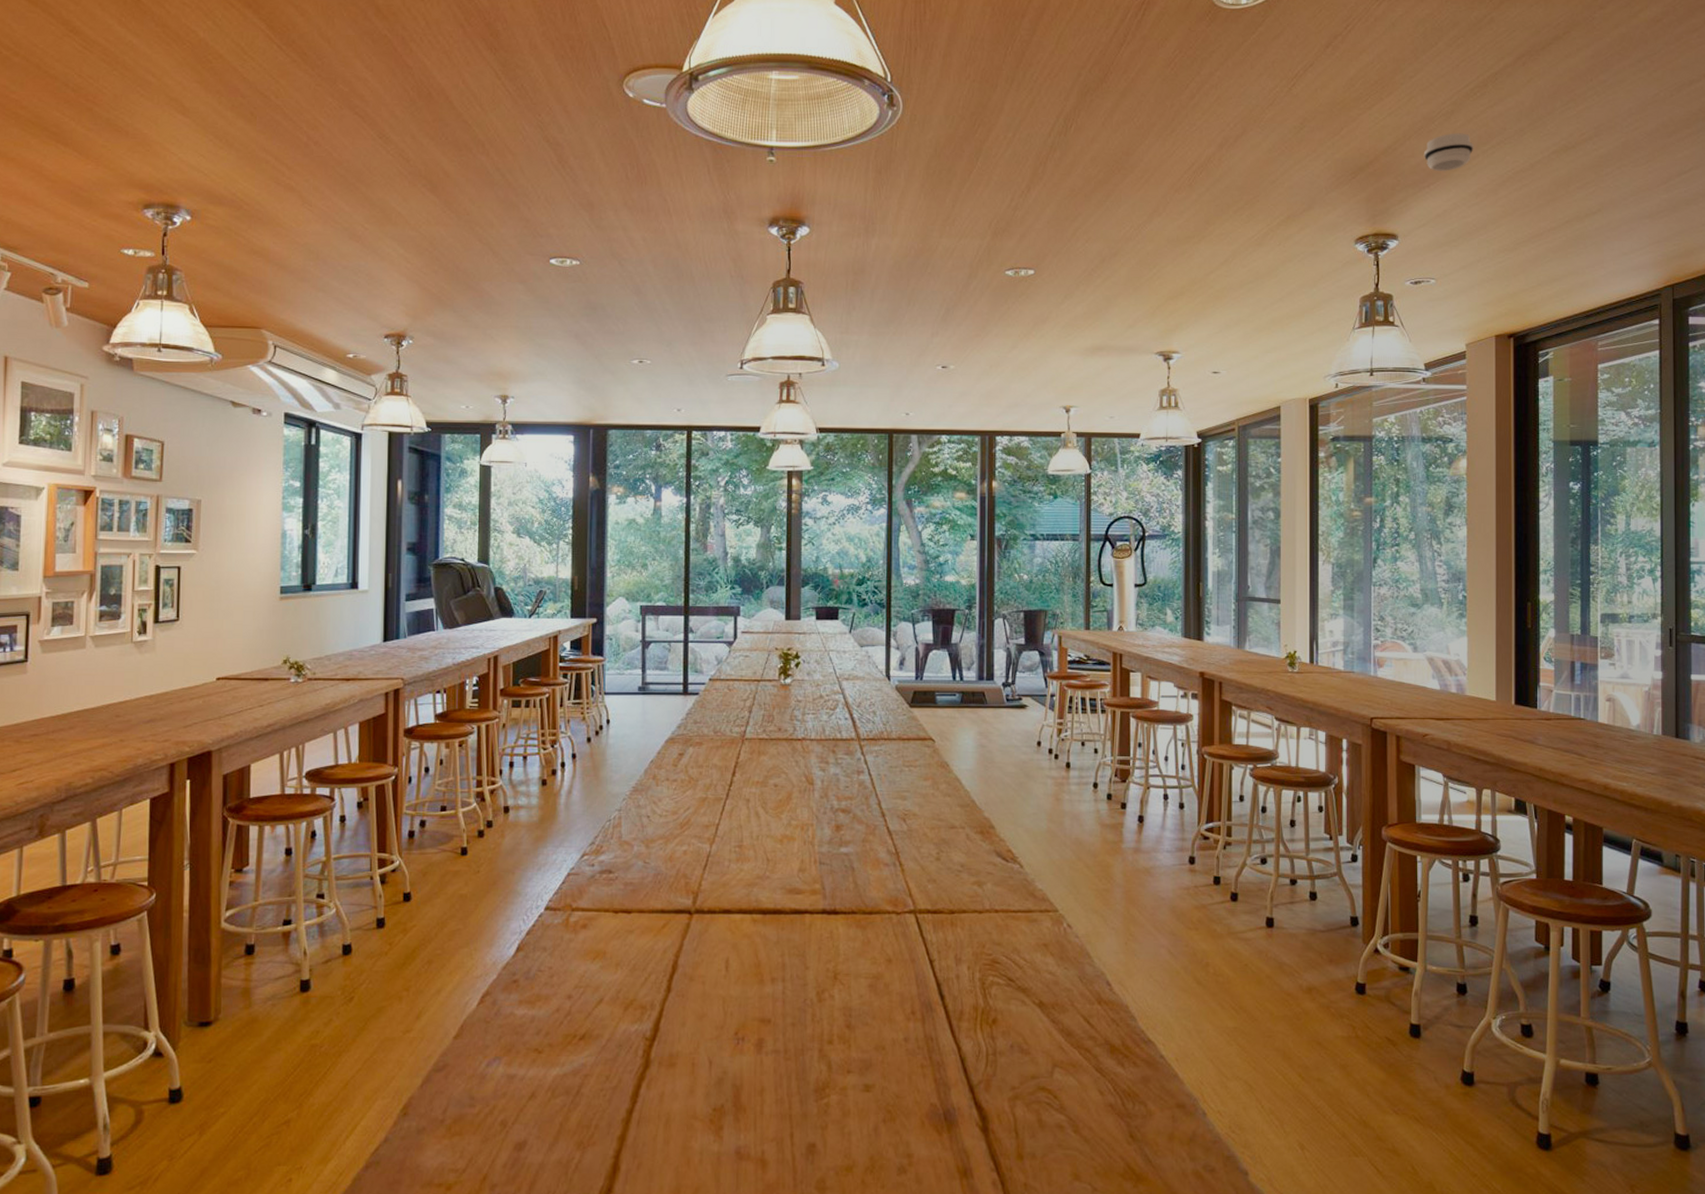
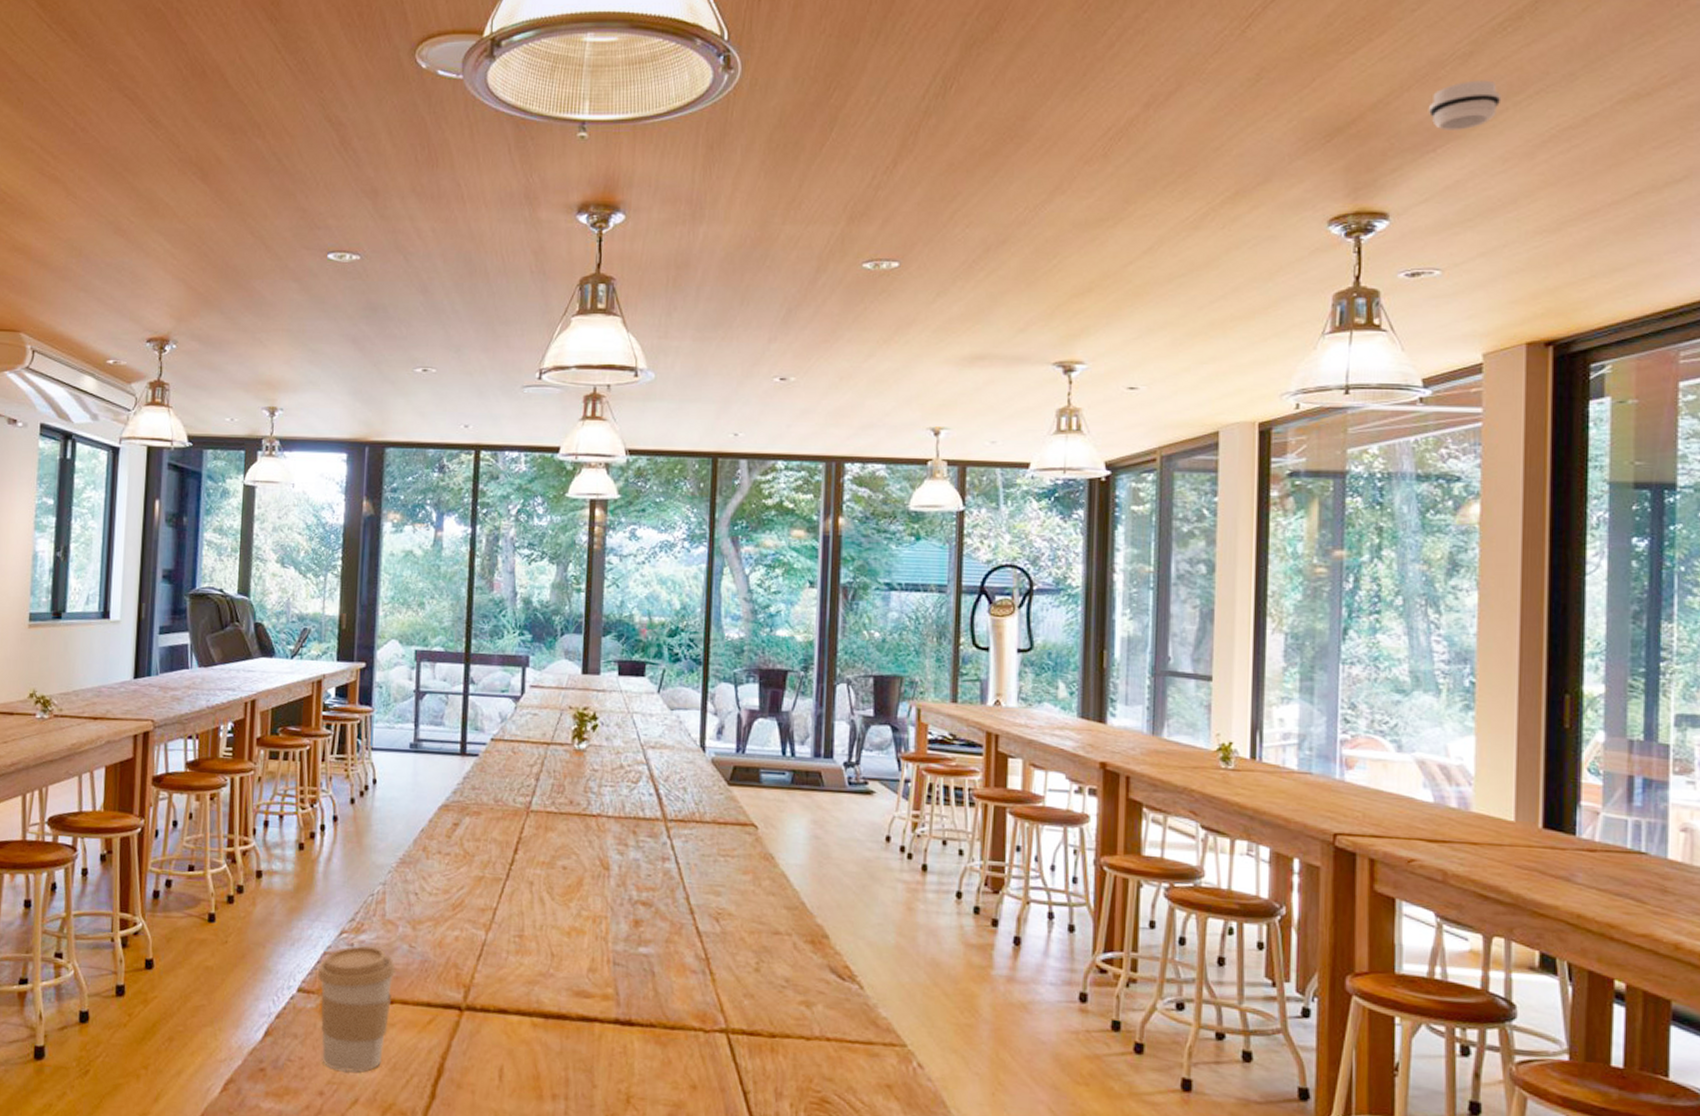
coffee cup: none [563,864,632,975] -> present [318,945,395,1072]

